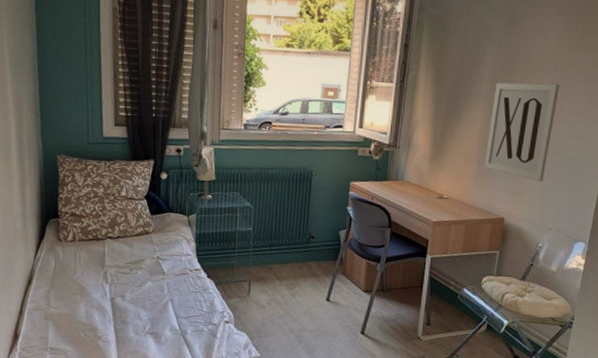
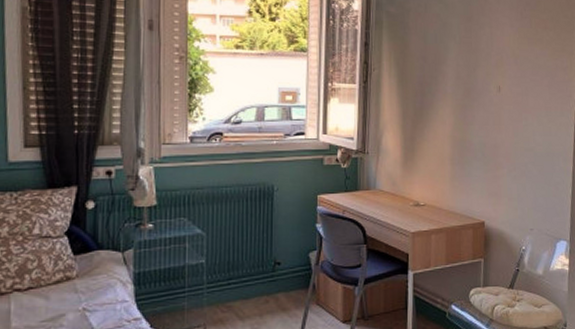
wall art: present [483,82,559,181] -> none [458,79,522,180]

